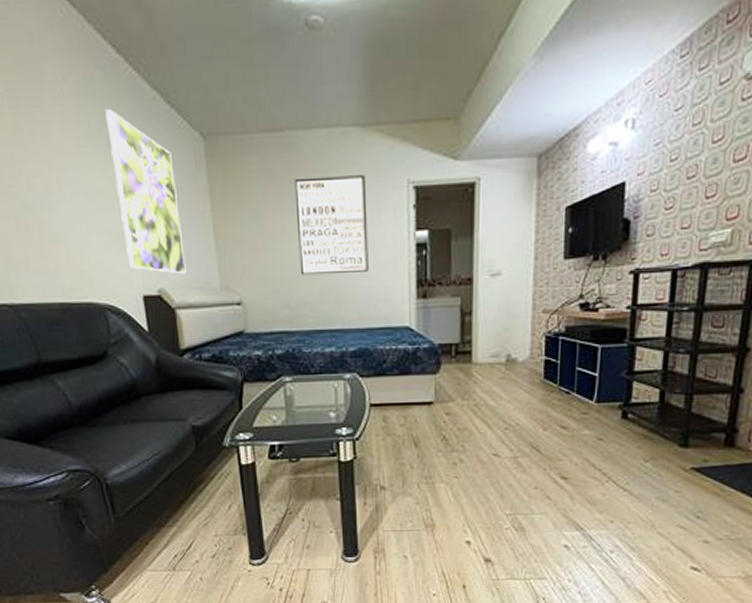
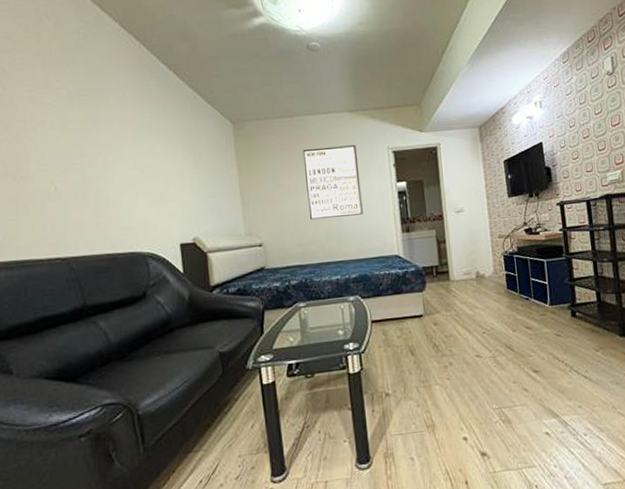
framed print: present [105,109,187,275] -> none [156,106,217,225]

